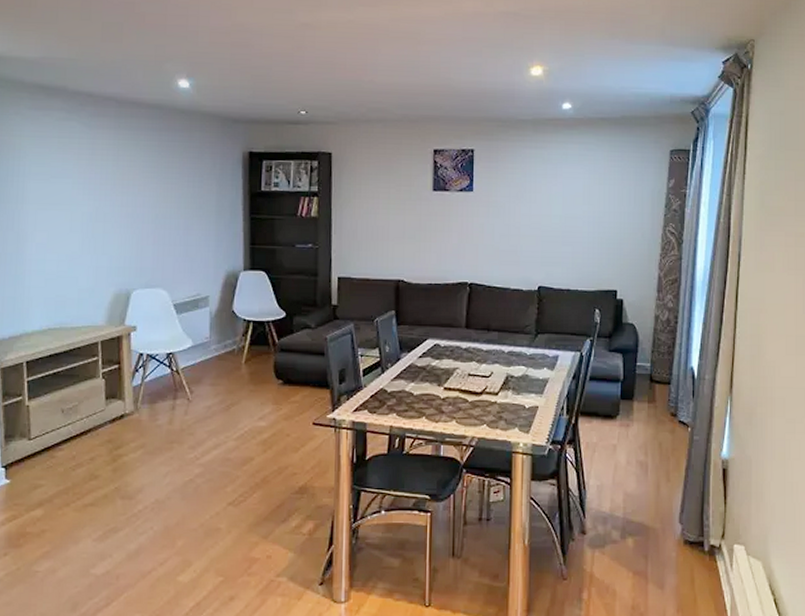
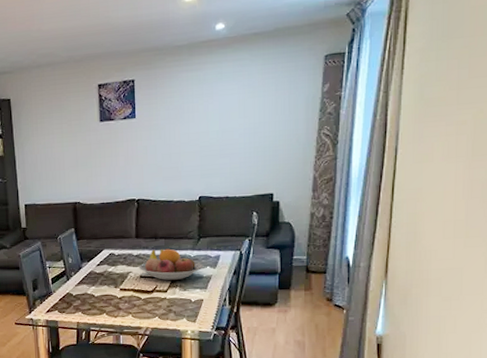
fruit bowl: none [467,343,540,382] -> present [139,248,204,281]

